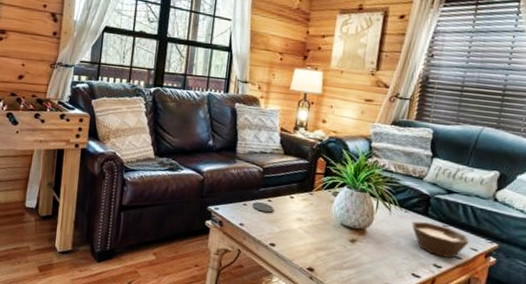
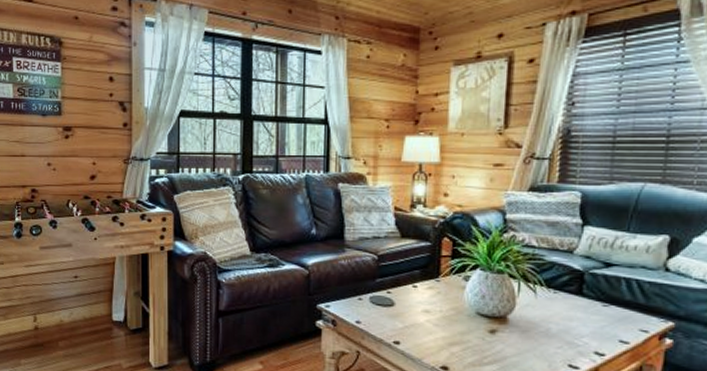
bowl: present [412,221,469,258] -> none [563,302,637,344]

